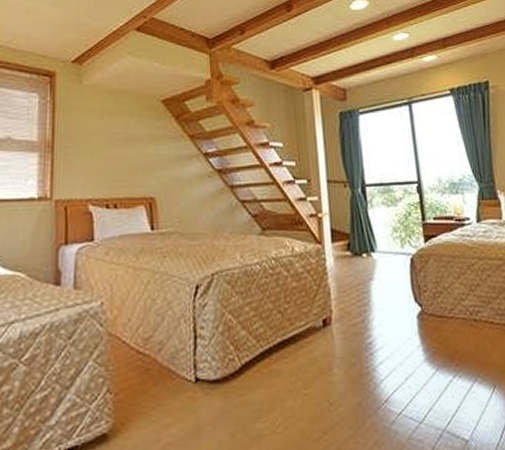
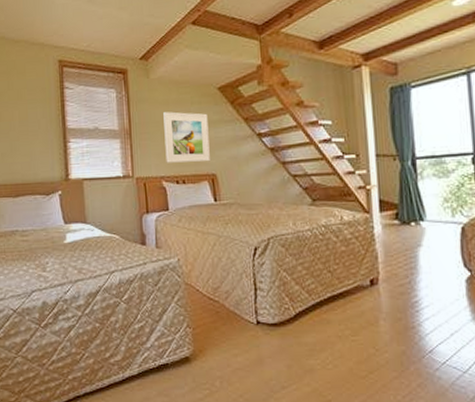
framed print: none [95,123,148,183] -> present [163,112,210,163]

